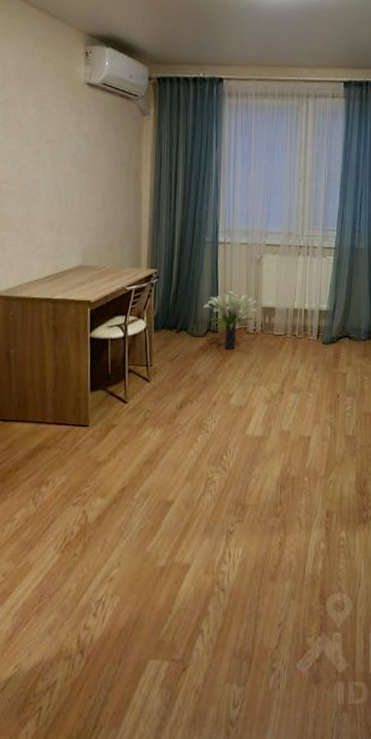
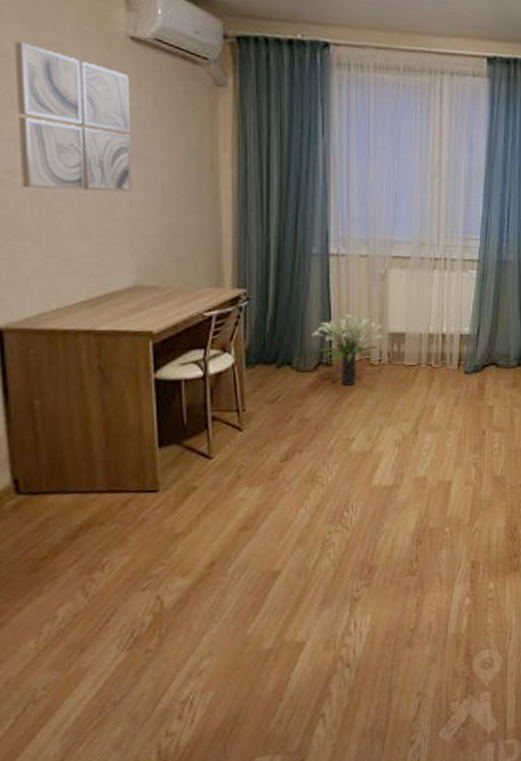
wall art: none [12,91,84,196] -> present [14,41,132,192]

